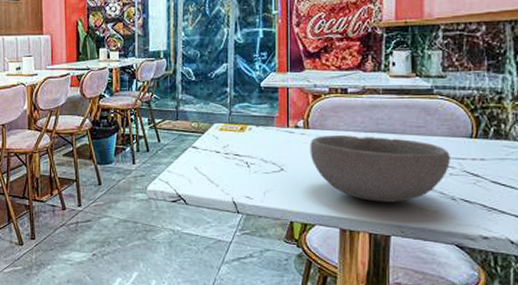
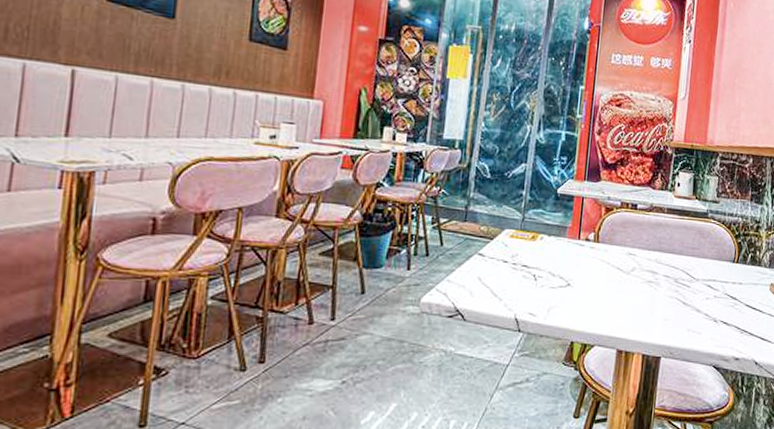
bowl: present [310,135,450,202] -> none [597,251,716,323]

